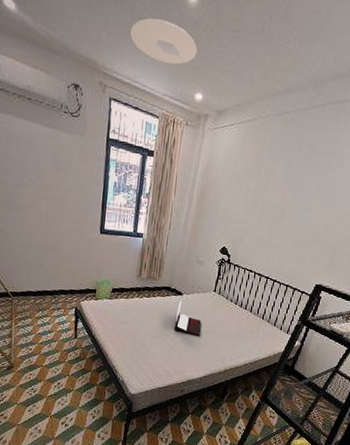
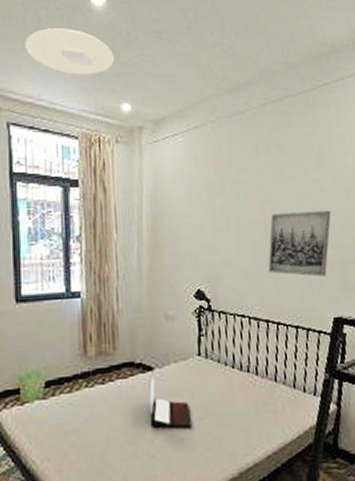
wall art: none [277,199,337,254] -> present [268,210,331,277]

